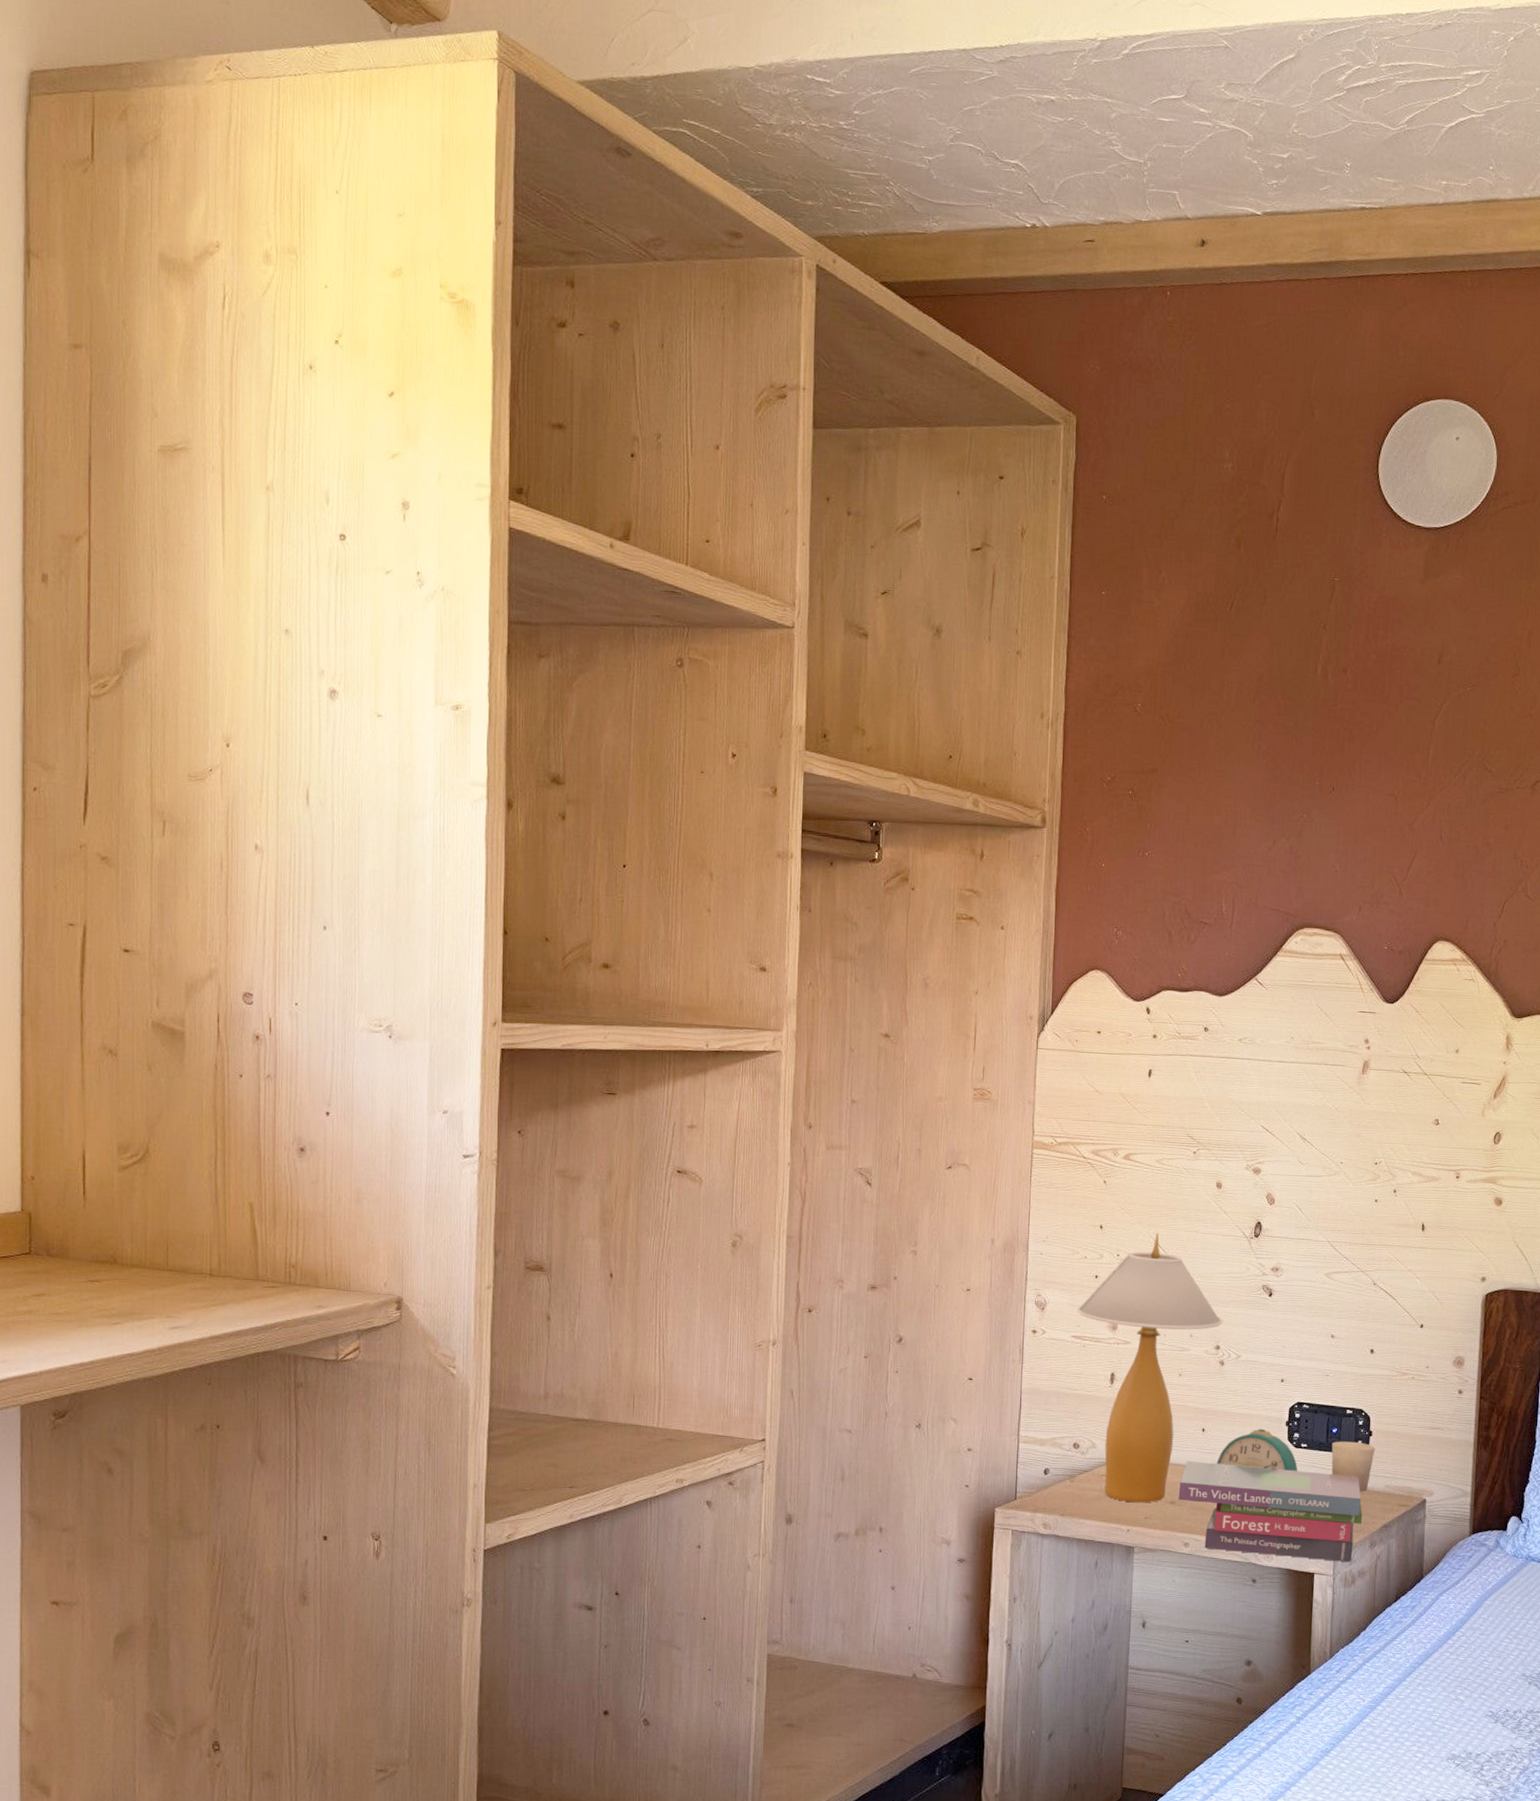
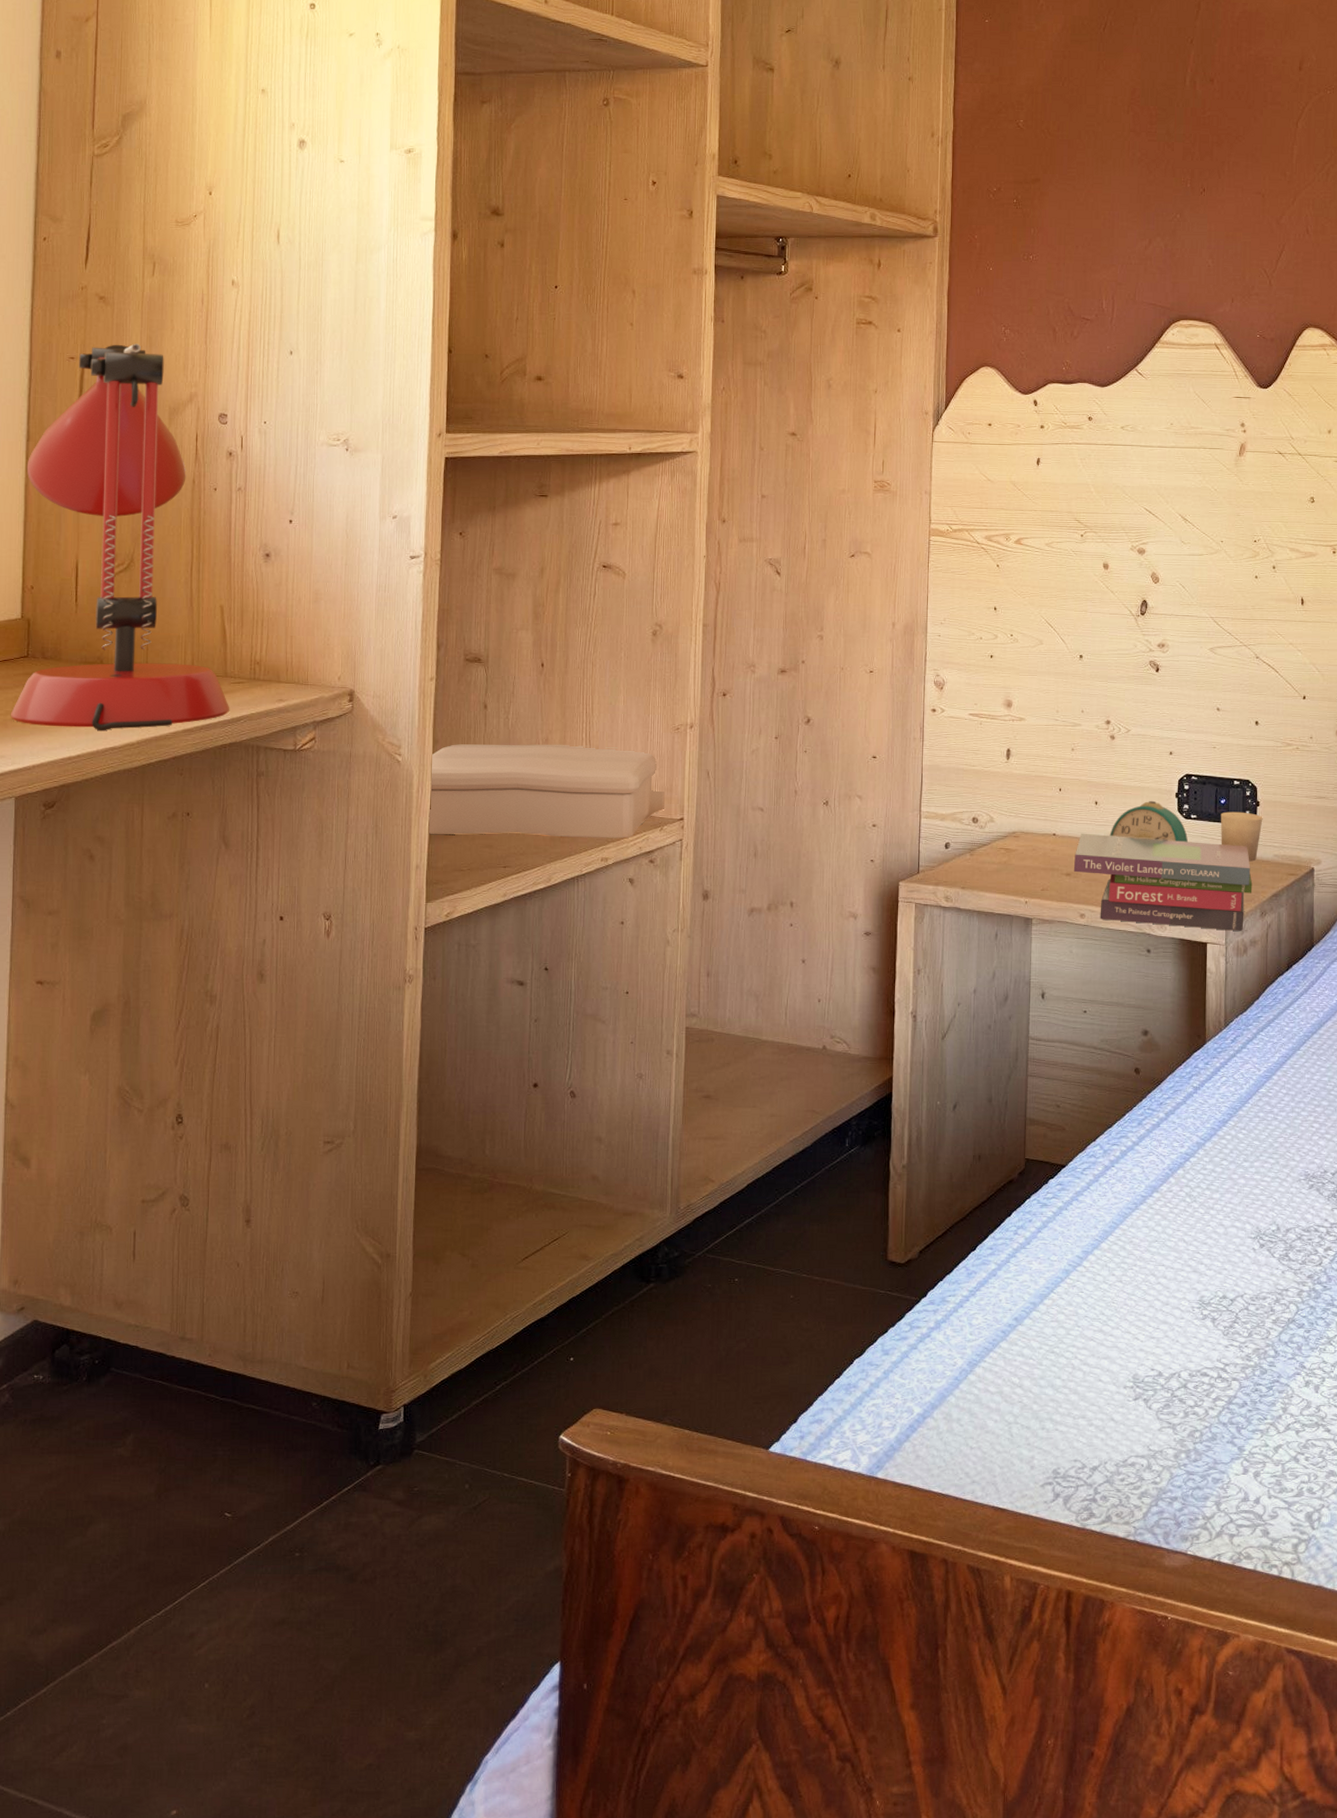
desk lamp: none [12,911,263,1336] -> present [10,343,230,731]
decorative box: none [488,1357,745,1459] -> present [429,744,665,839]
table lamp: present [1077,1233,1223,1503] -> none [974,613,1113,875]

